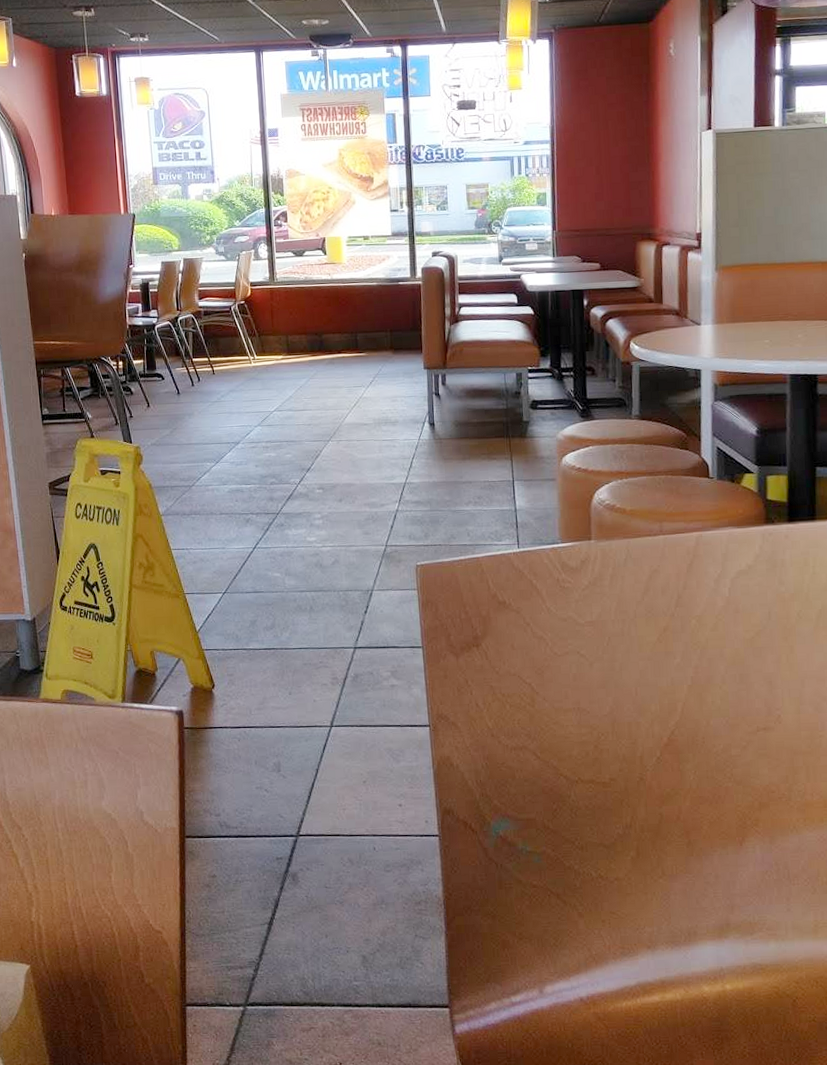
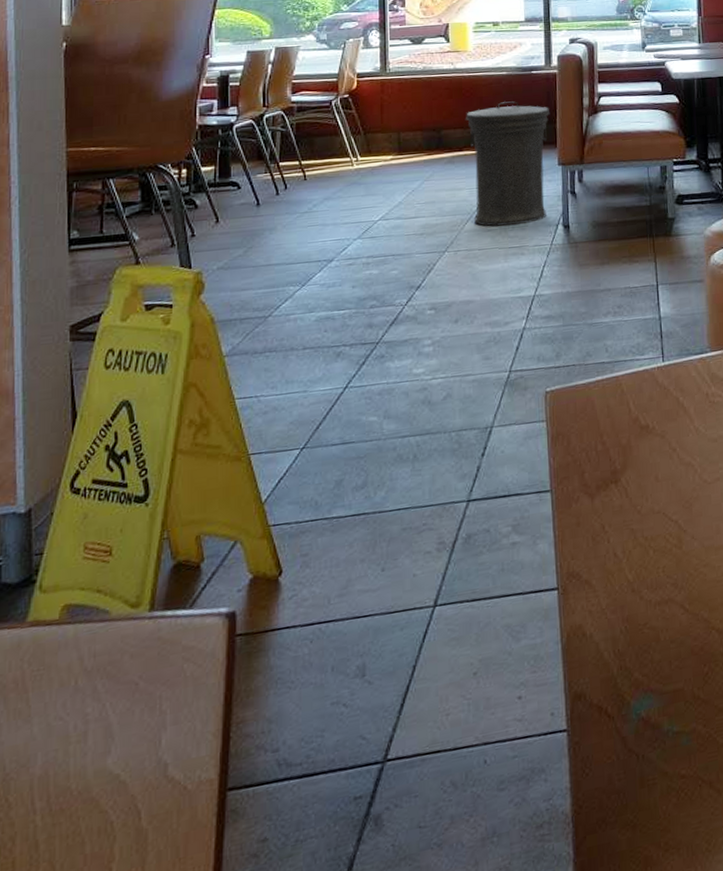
trash can: none [343,310,416,422] -> present [466,101,551,227]

